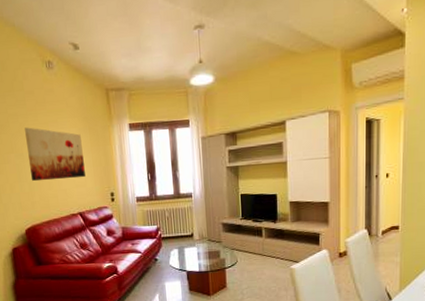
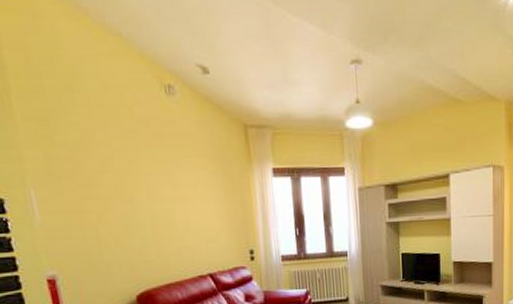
wall art: present [25,127,85,182] -> none [135,166,217,235]

